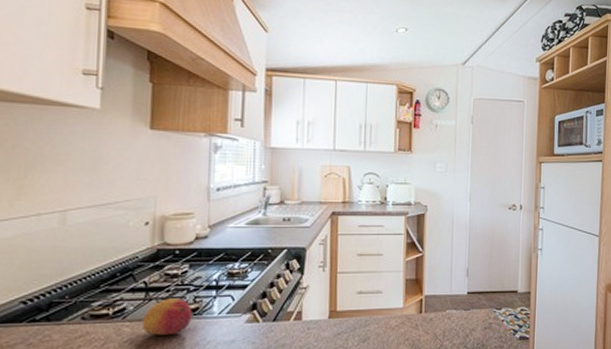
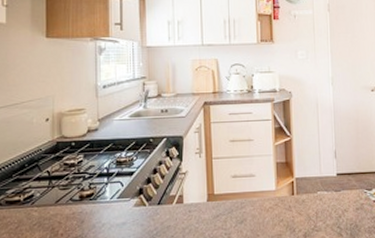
fruit: present [142,298,193,336] -> none [47,185,88,219]

